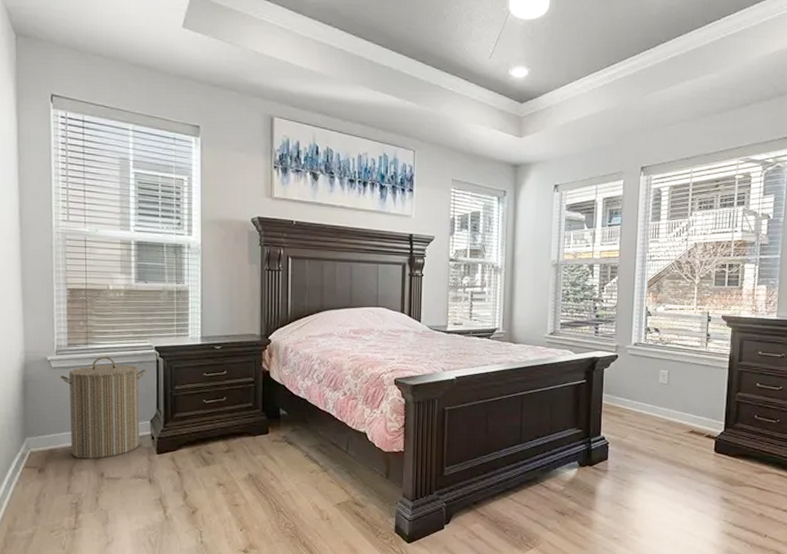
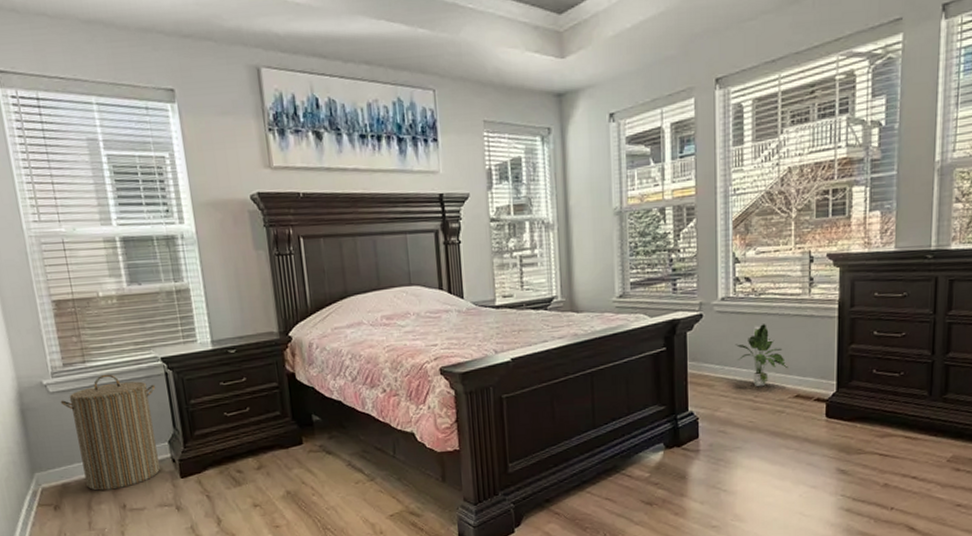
potted plant: none [643,368,686,421] -> present [735,324,788,387]

